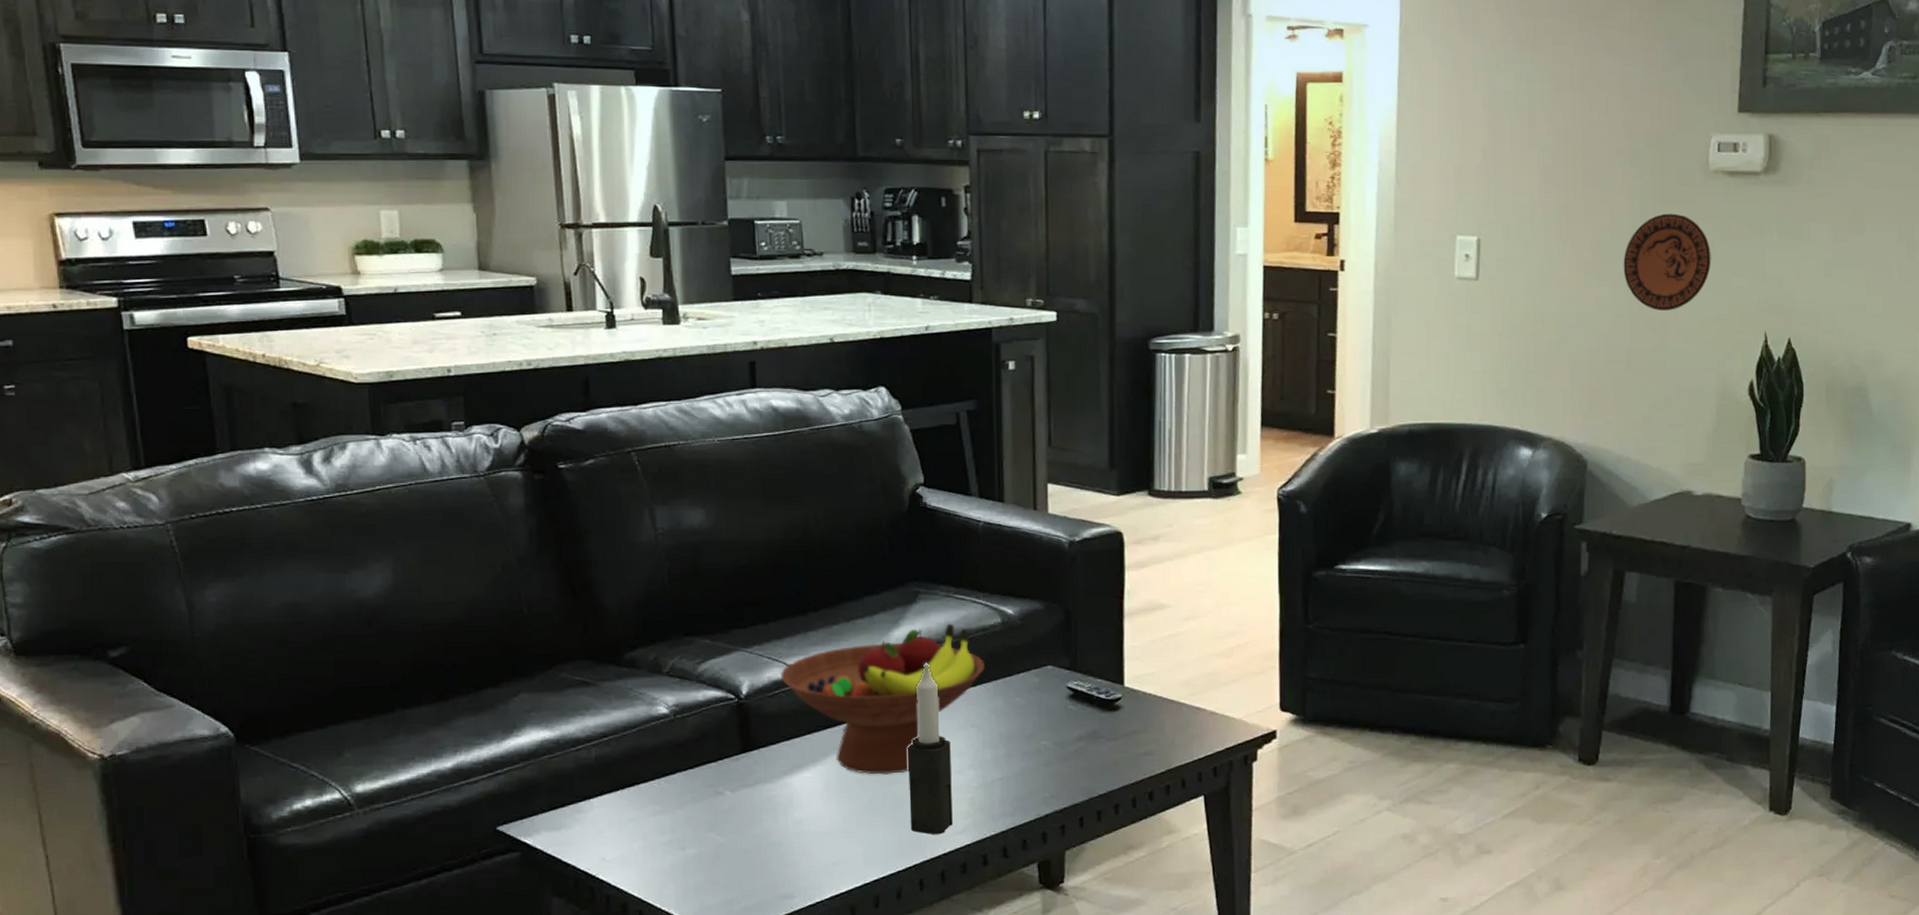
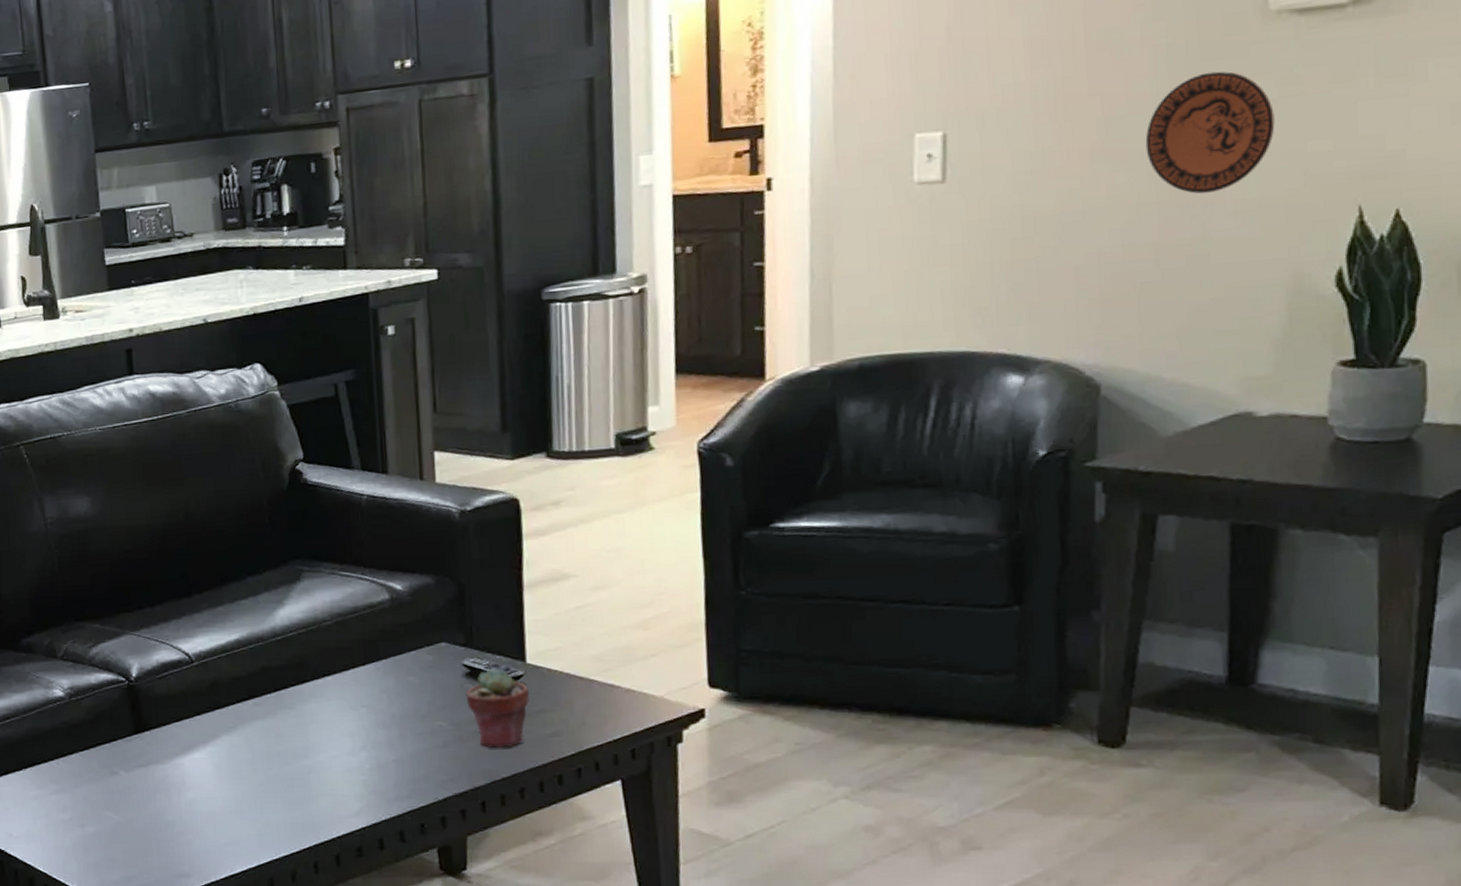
fruit bowl: present [781,623,985,775] -> none [168,601,374,756]
candle: present [908,662,953,835] -> none [297,642,346,818]
potted succulent: none [1068,690,1127,767] -> present [465,668,530,749]

